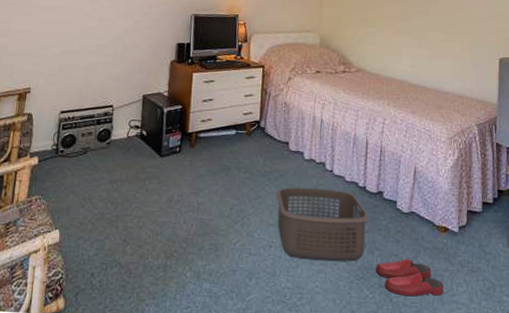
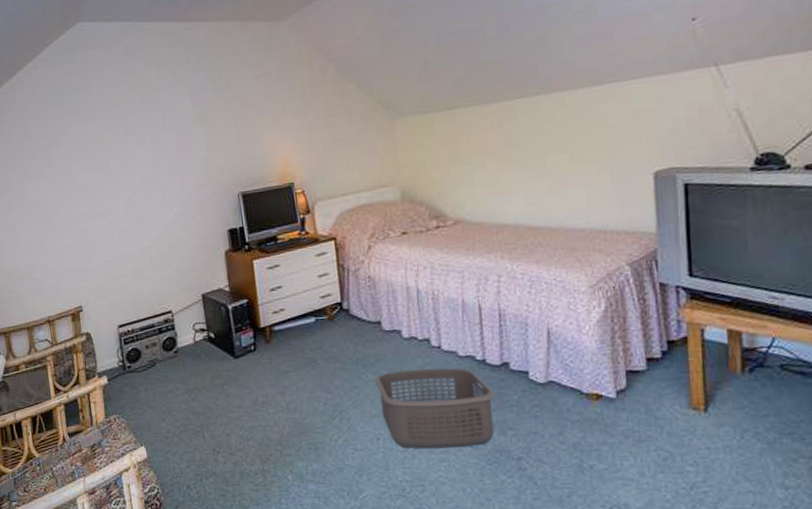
slippers: present [375,258,444,297] -> none [510,435,604,477]

